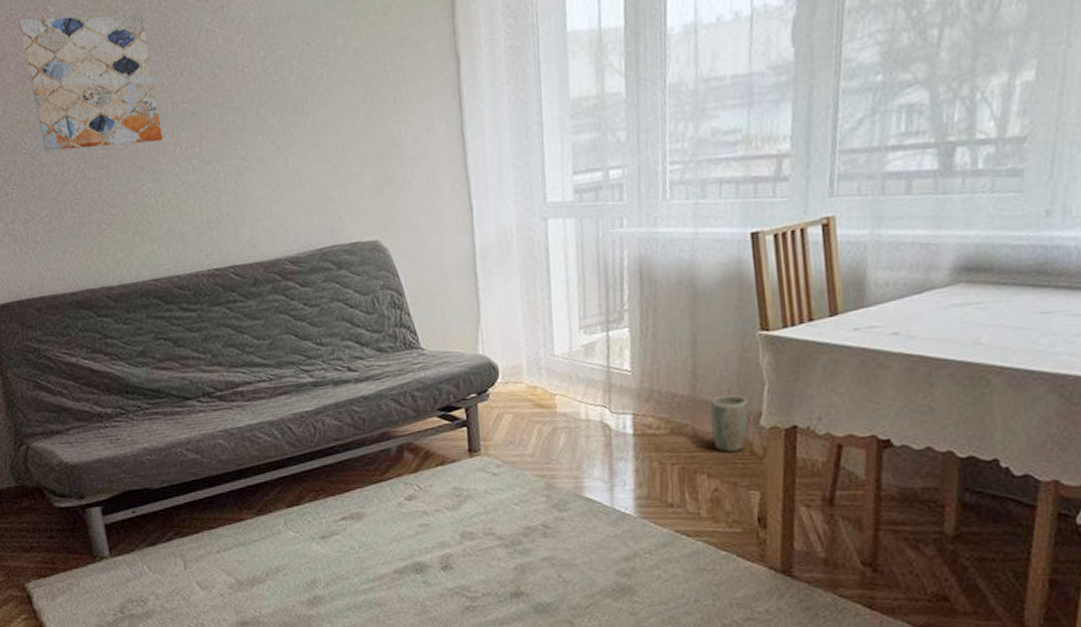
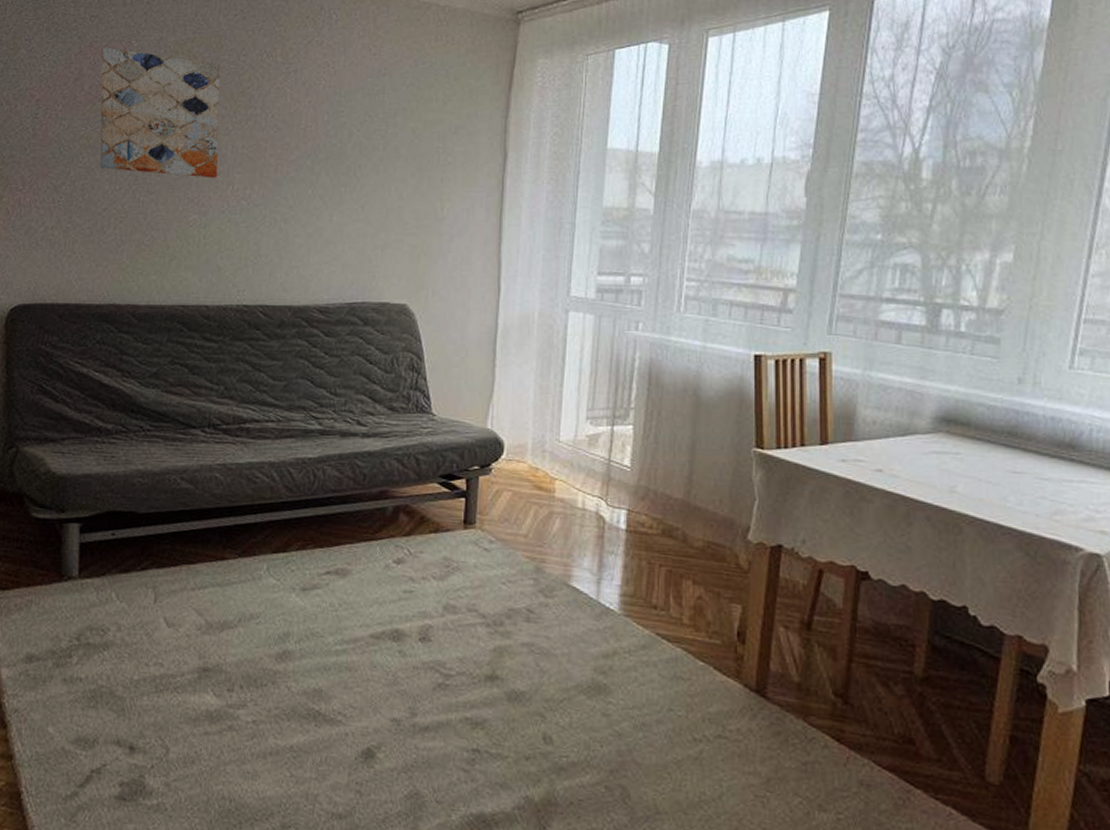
plant pot: present [710,394,749,453] -> none [701,505,739,562]

